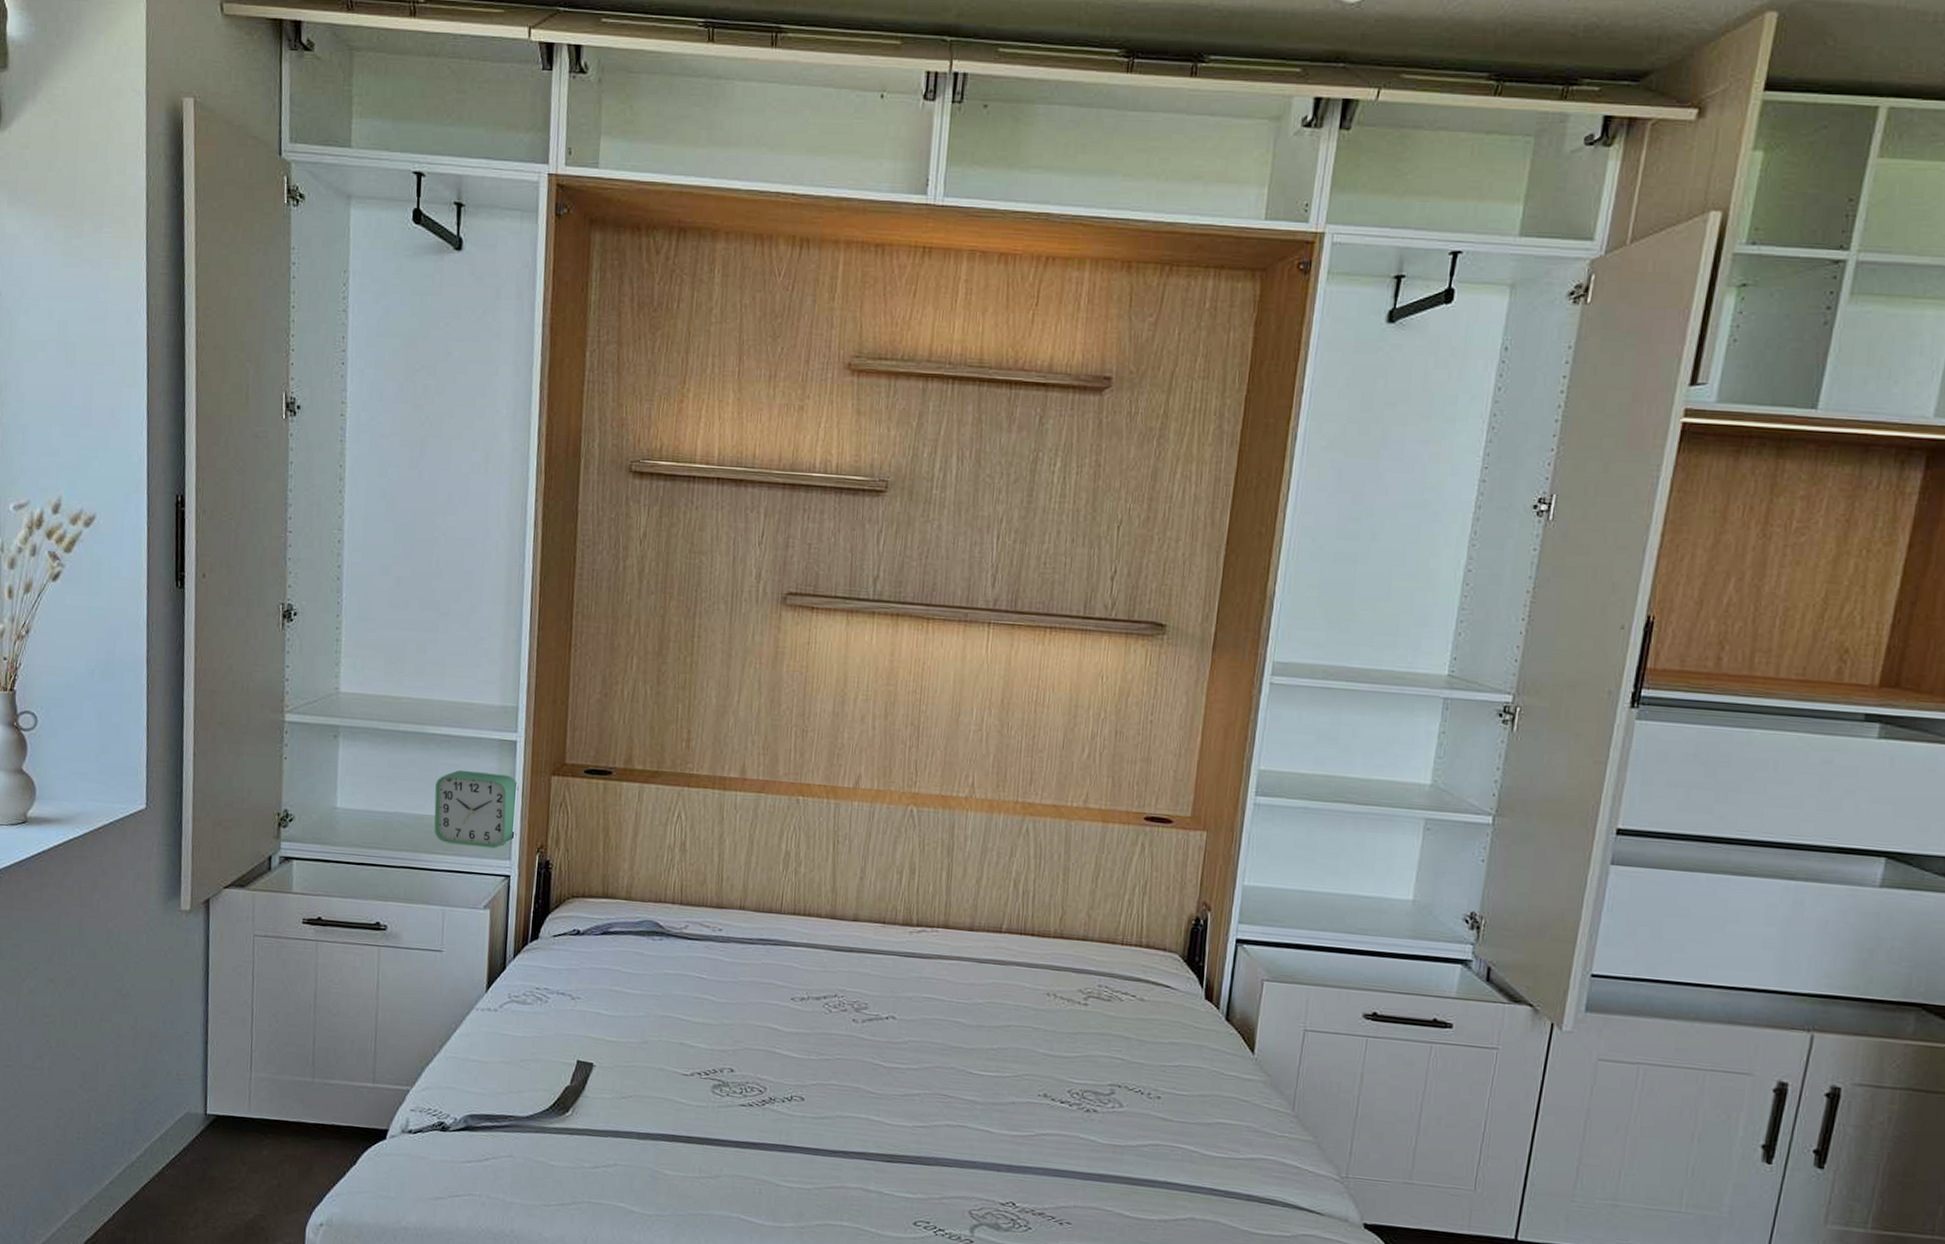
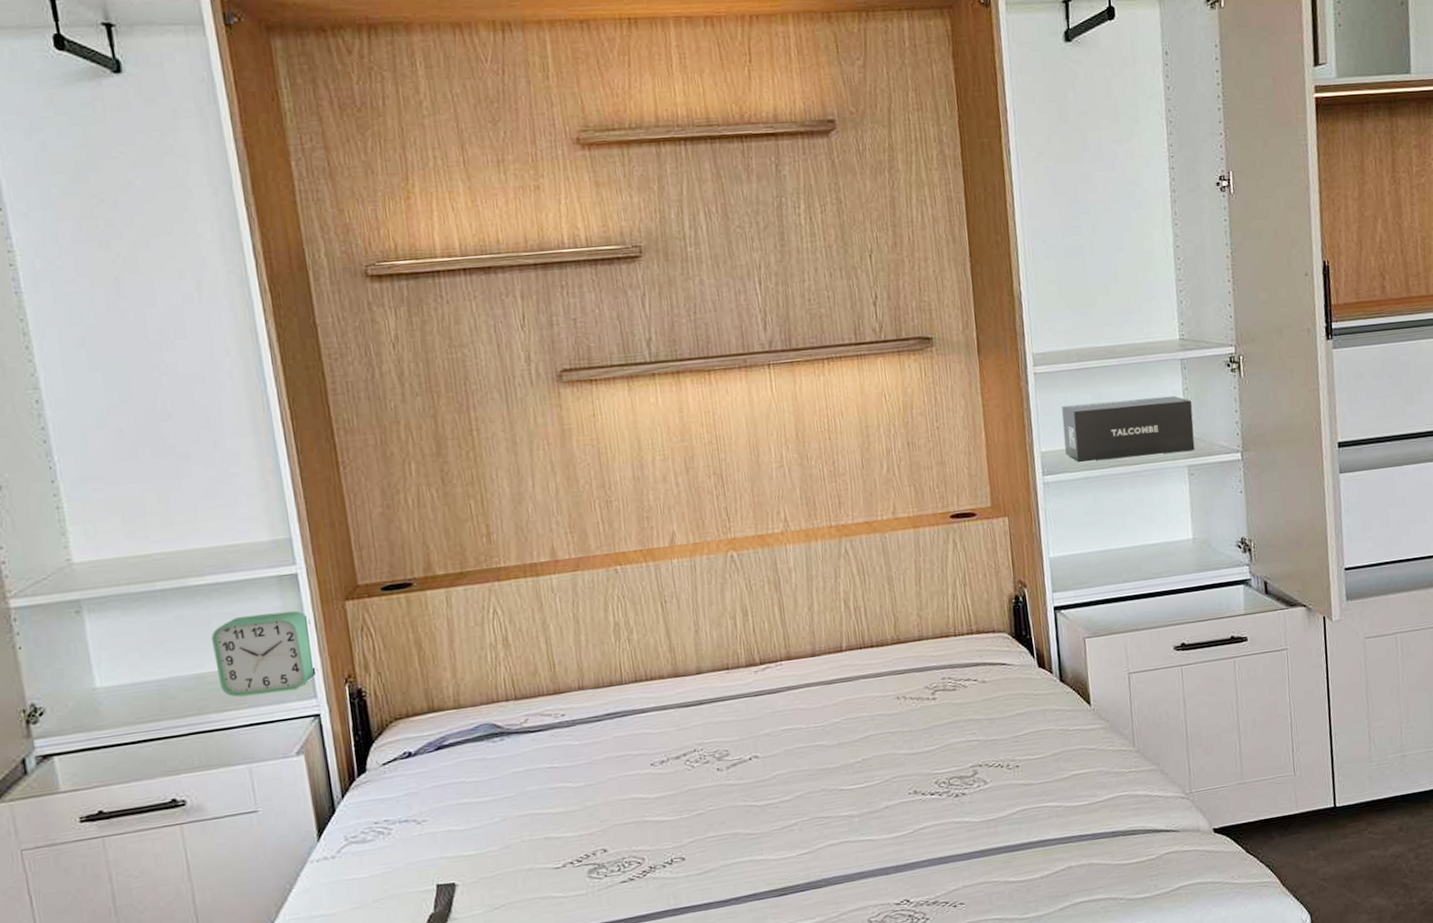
box: none [1286,725,1447,803] -> present [1062,395,1195,462]

